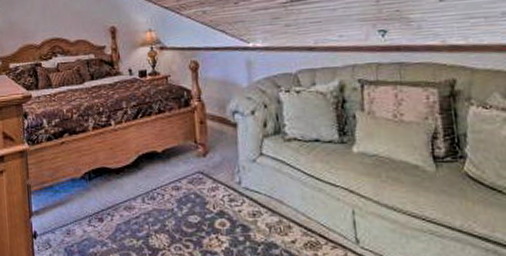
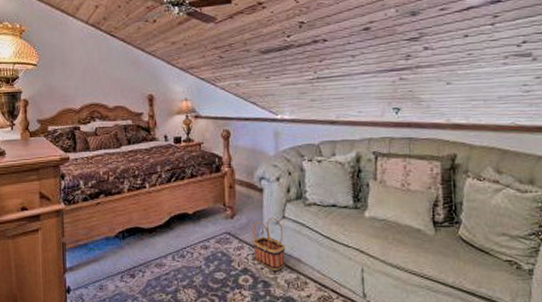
basket: none [227,155,266,214] -> present [252,217,286,271]

